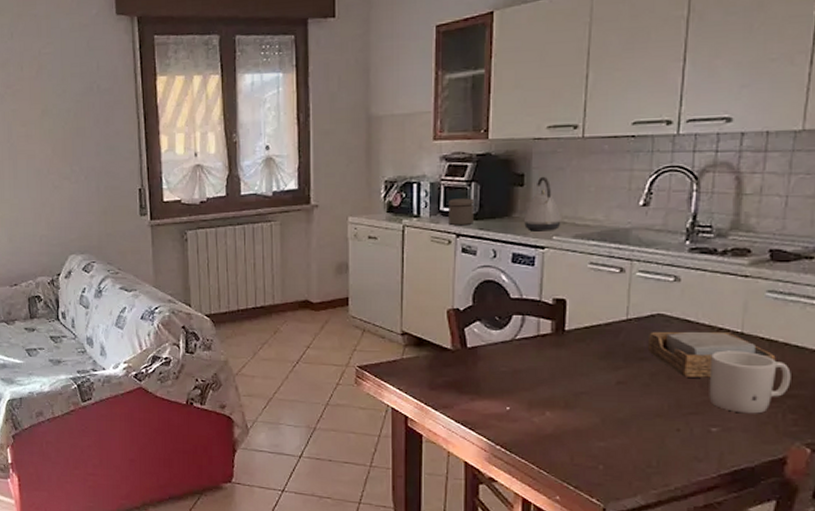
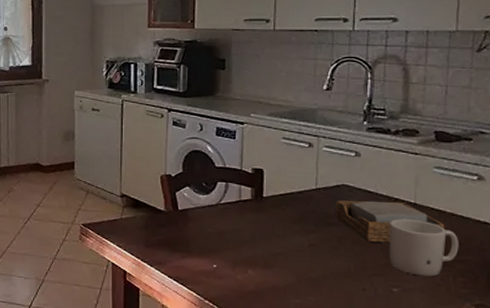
jar: present [448,198,473,226] -> none [161,78,183,102]
kettle: present [523,176,561,232] -> none [225,62,258,109]

